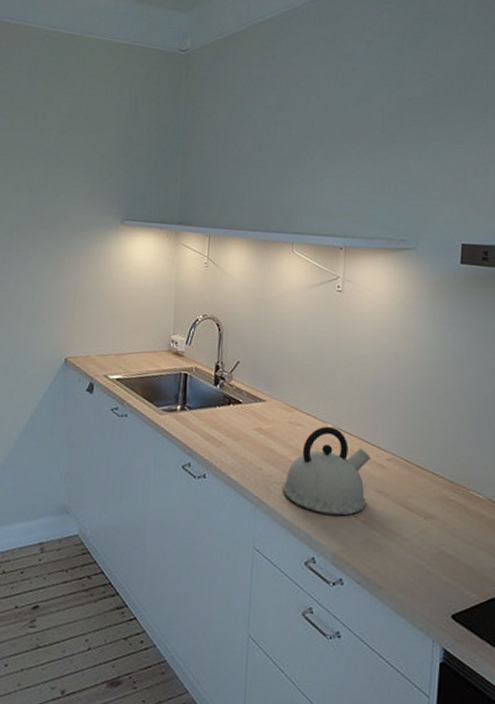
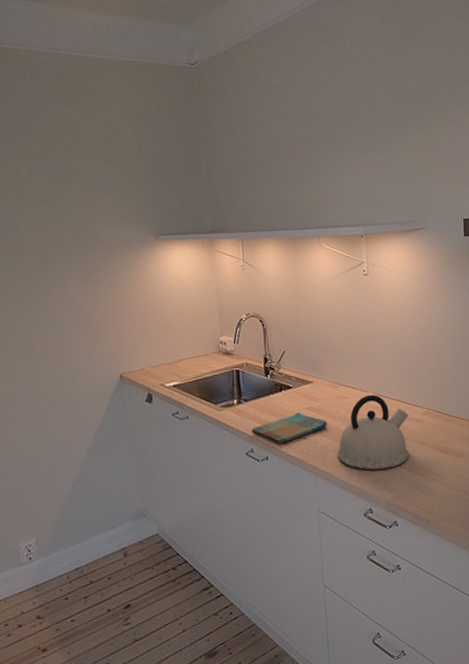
dish towel: none [191,431,276,464] -> present [251,412,327,445]

